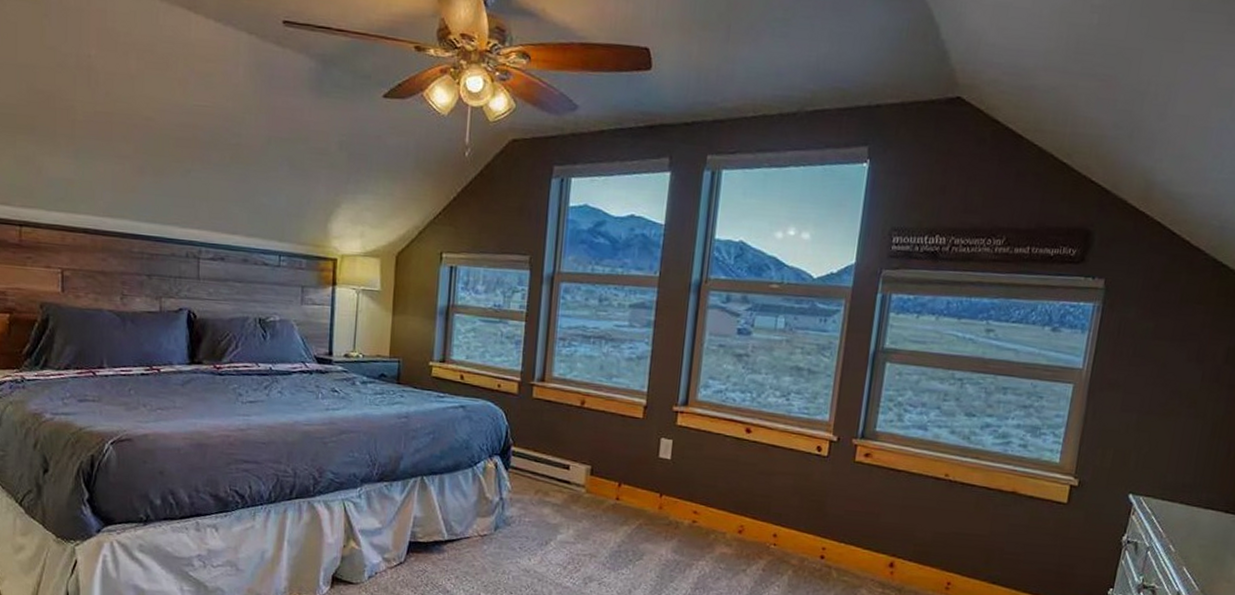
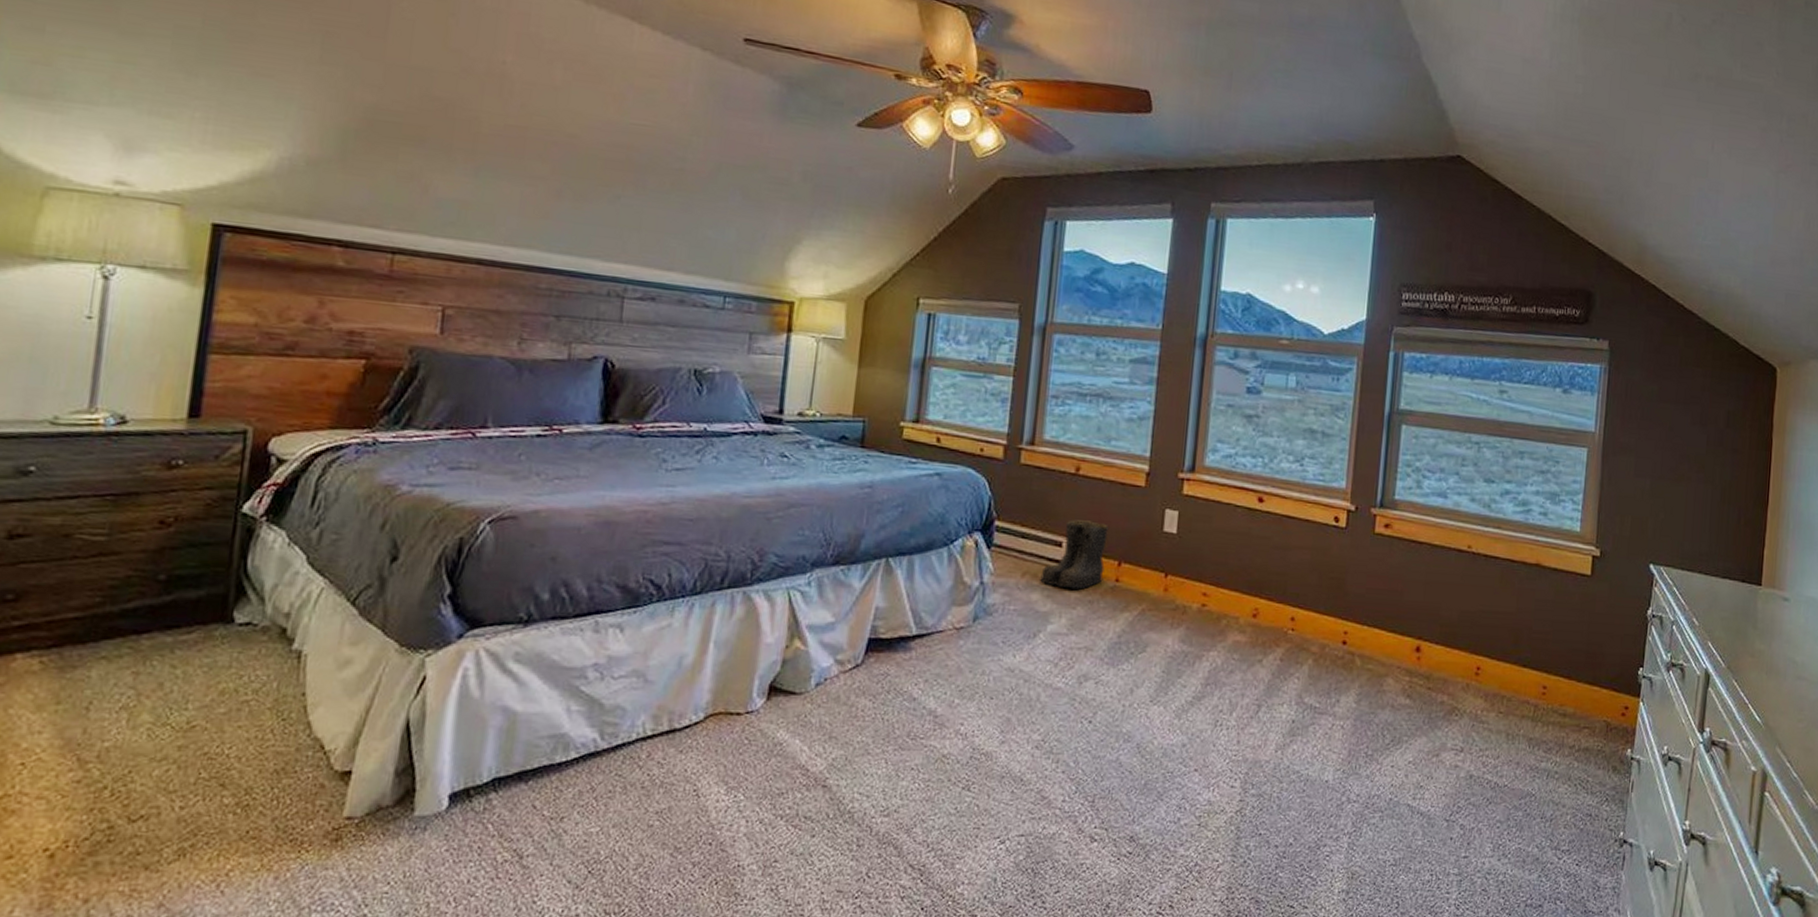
boots: none [549,446,611,506] -> present [1039,519,1110,590]

